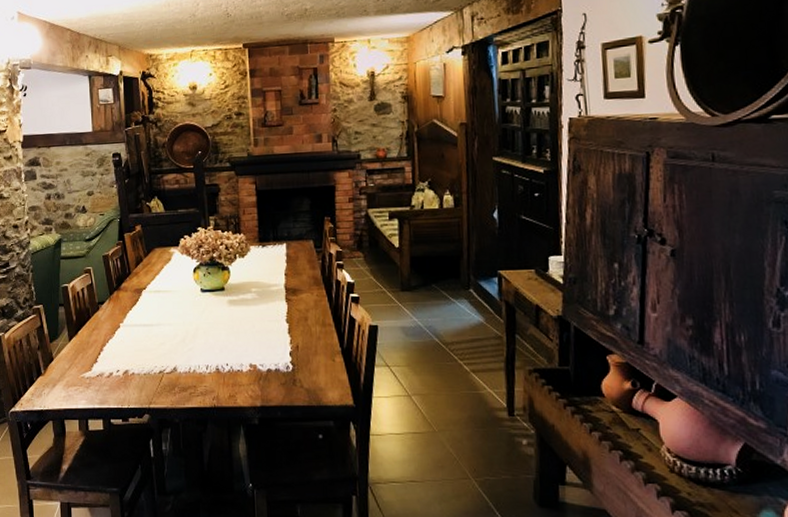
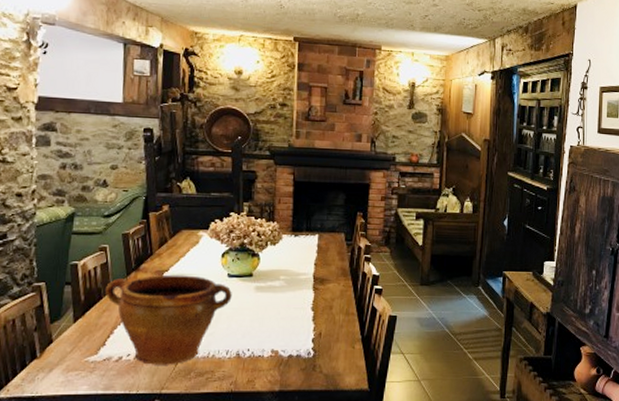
ceramic pot: none [93,292,207,380] -> present [105,274,232,365]

